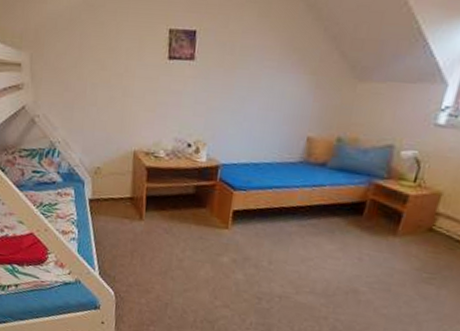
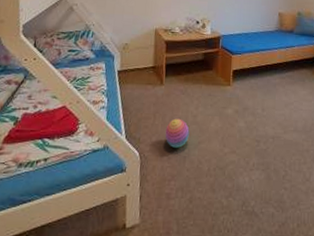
stacking toy: none [144,260,173,293] -> present [165,118,190,148]

